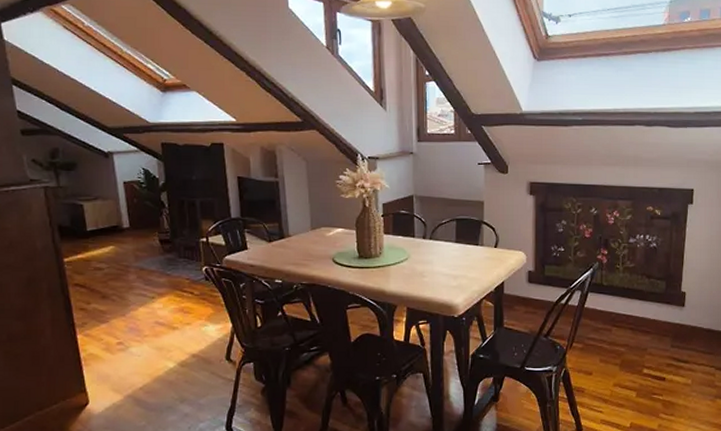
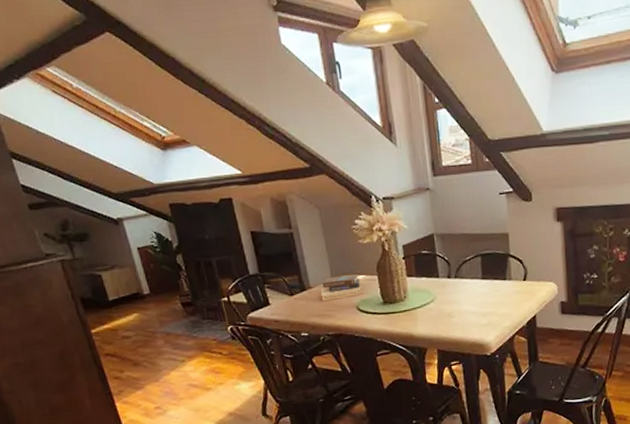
books: none [299,227,339,251] -> present [320,274,362,302]

